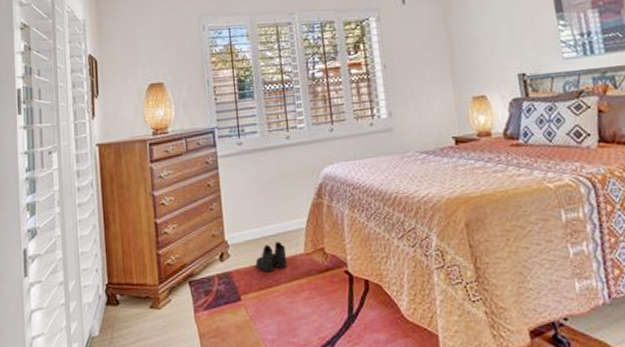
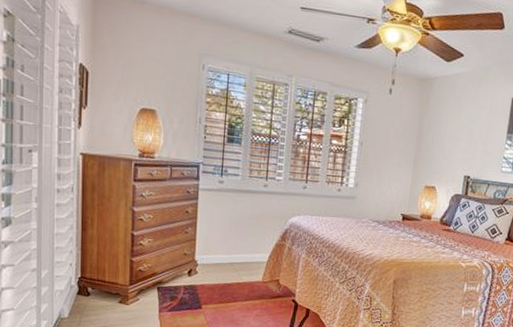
boots: present [255,241,287,272] -> none [219,268,247,291]

